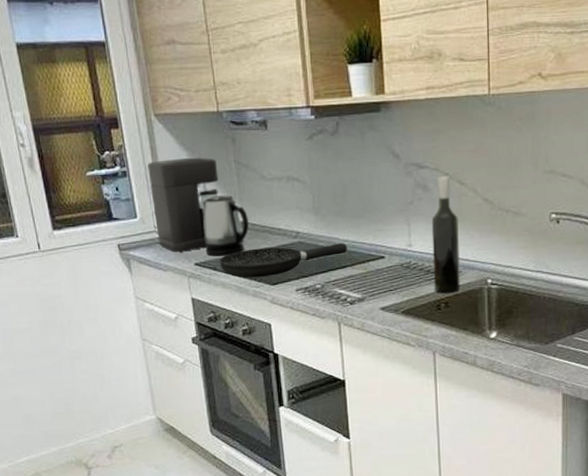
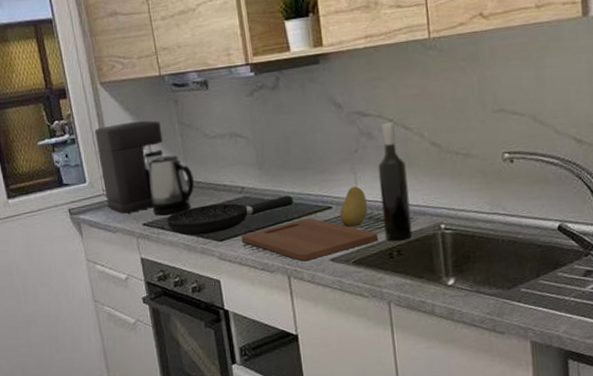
cutting board: none [294,267,427,308] -> present [241,218,378,261]
fruit: none [392,237,420,278] -> present [340,186,368,228]

